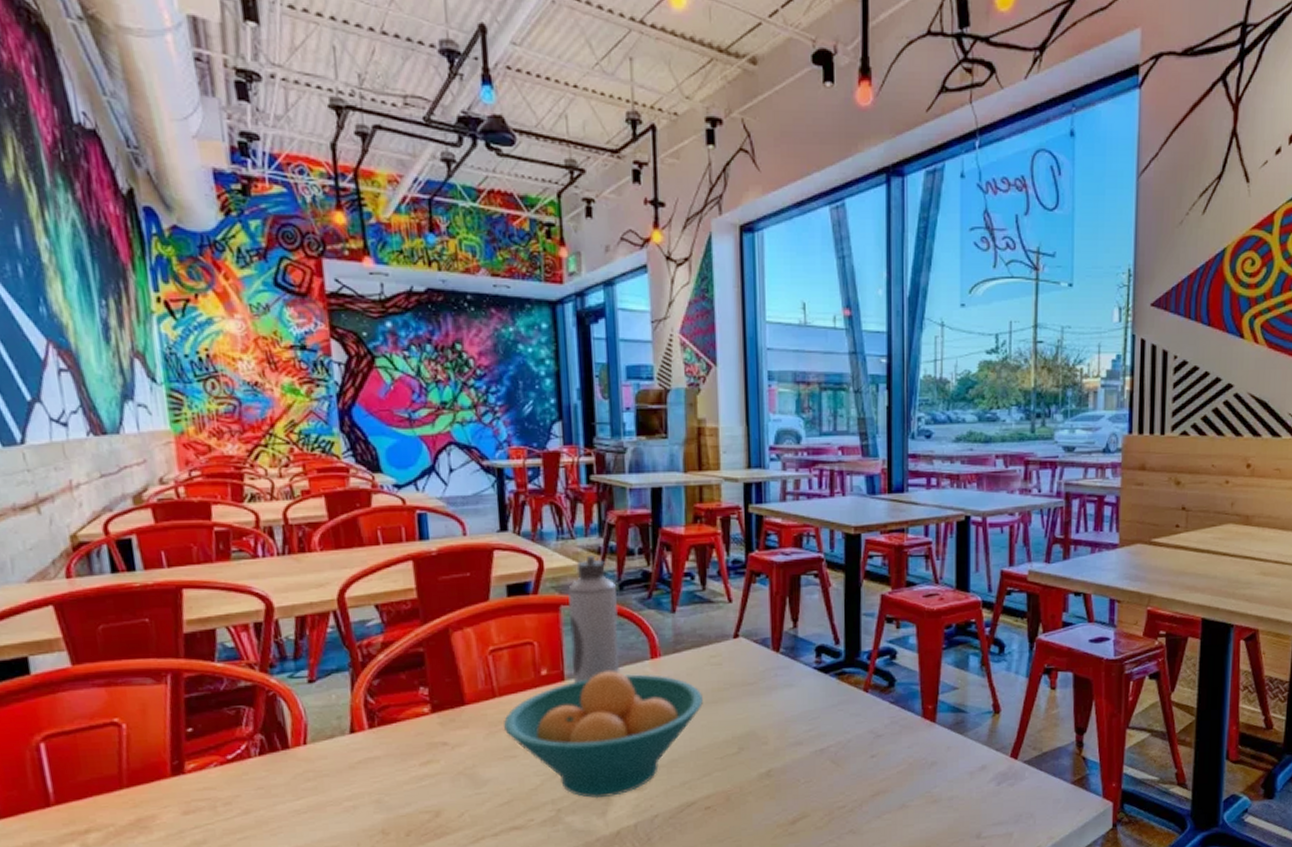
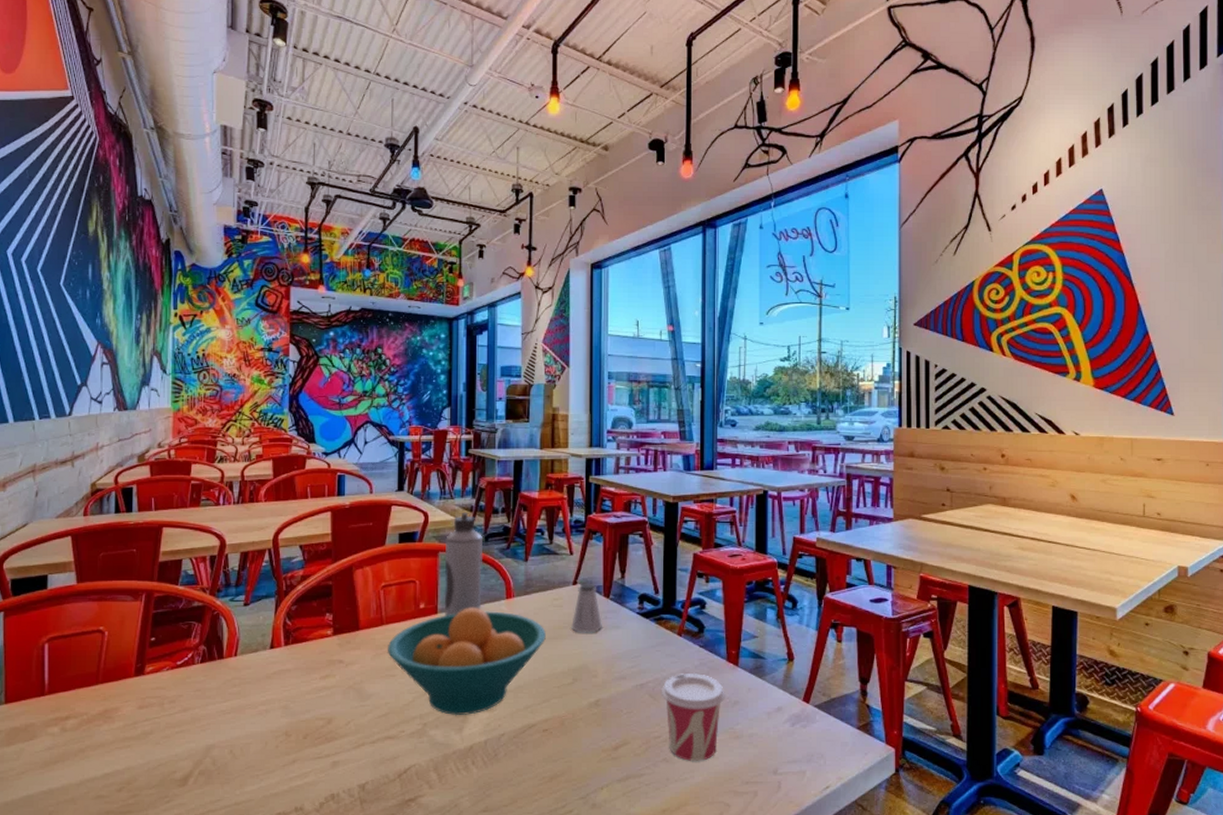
saltshaker: none [732,635,772,695] -> present [570,583,602,633]
cup: none [846,733,921,831] -> present [662,673,725,761]

